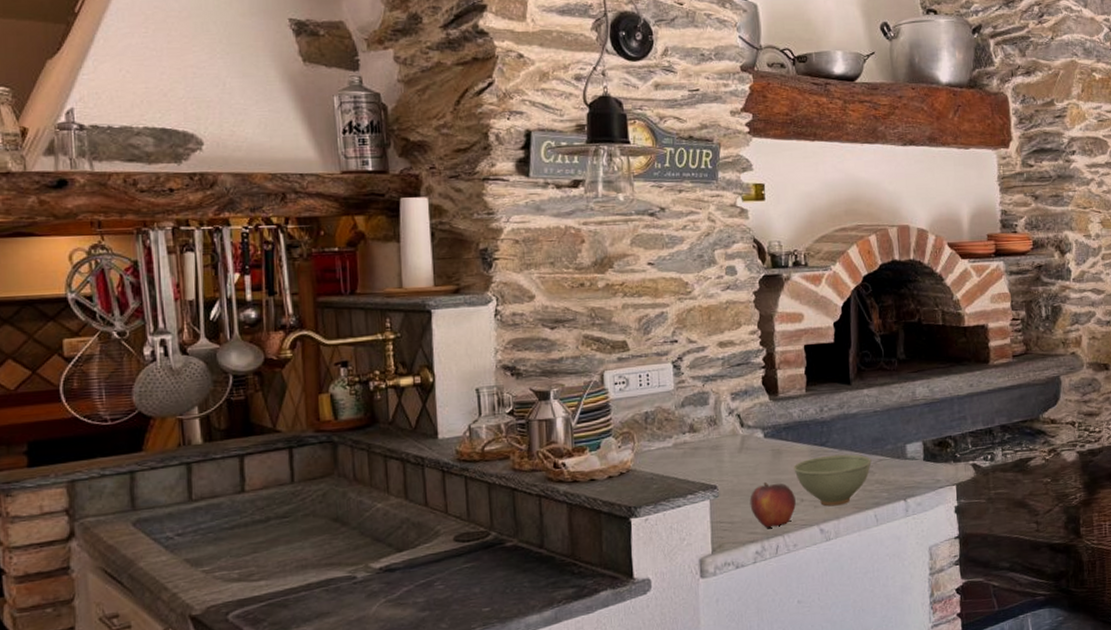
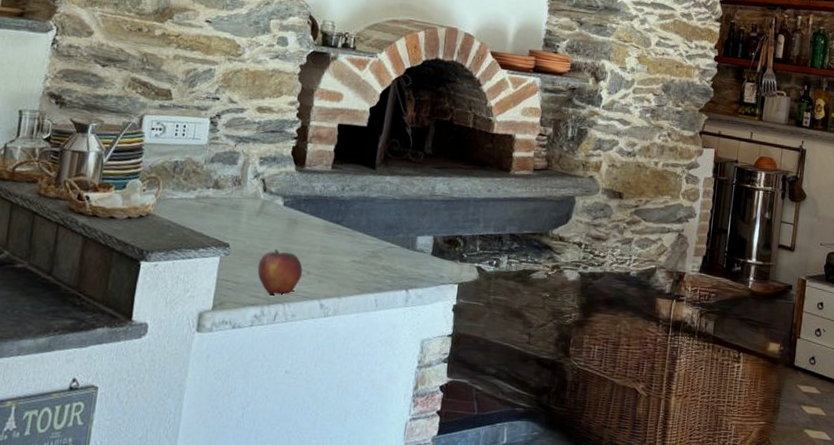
bowl: present [793,454,872,507] -> none [306,233,382,285]

